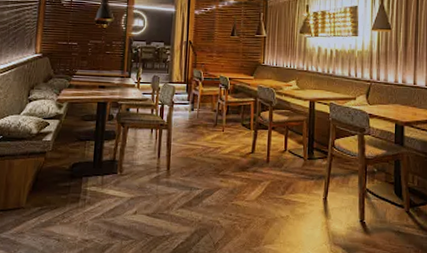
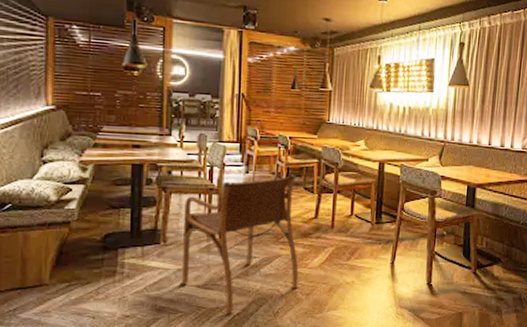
armchair: none [132,111,237,244] -> present [179,174,299,315]

